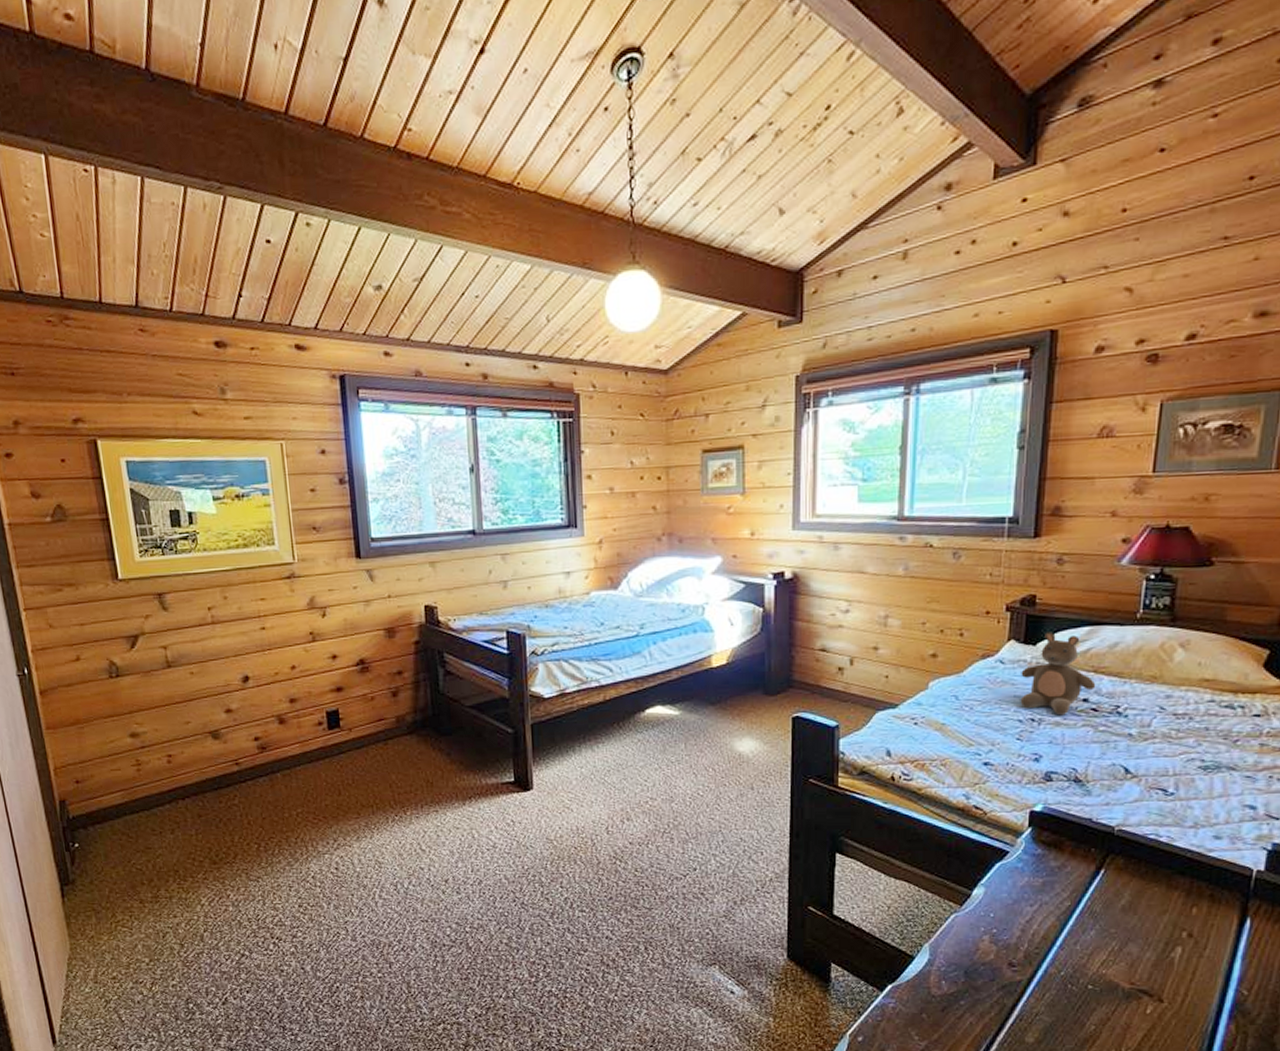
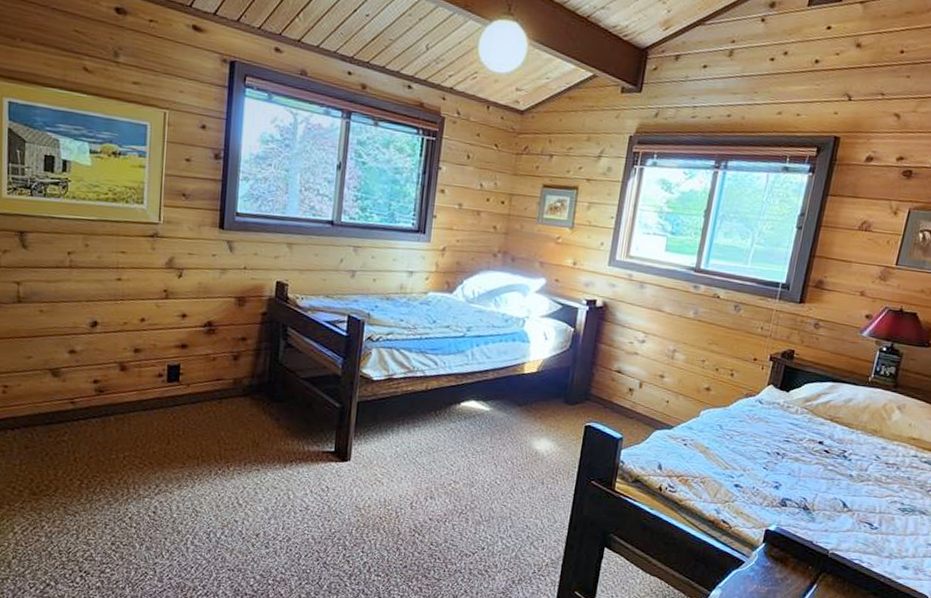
stuffed bear: present [1020,632,1096,716] -> none [770,382,831,453]

